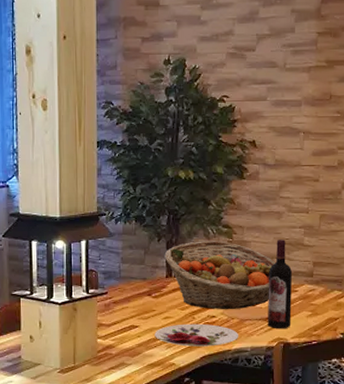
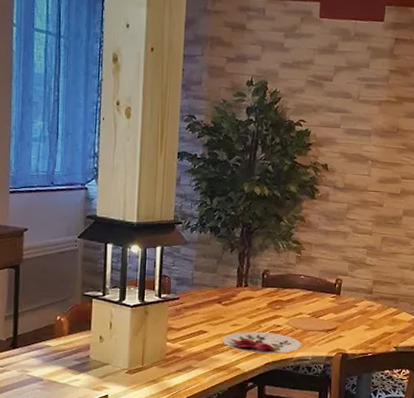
fruit basket: present [164,241,276,310] -> none [236,254,340,321]
wine bottle: present [268,240,292,329] -> none [329,258,354,341]

